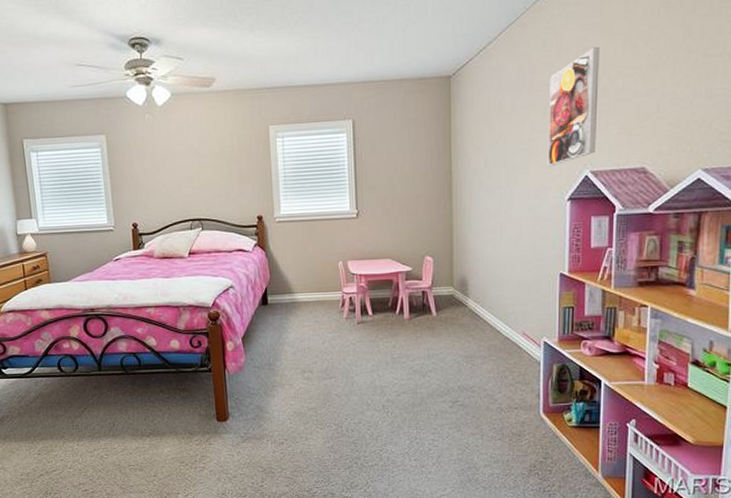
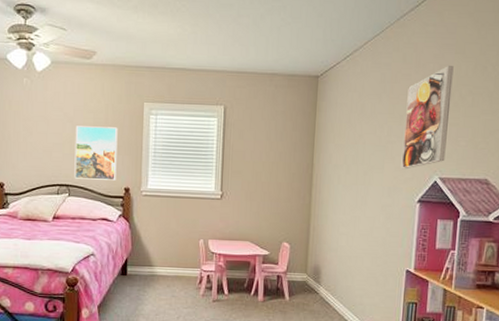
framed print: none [202,154,248,212] -> present [74,126,118,181]

